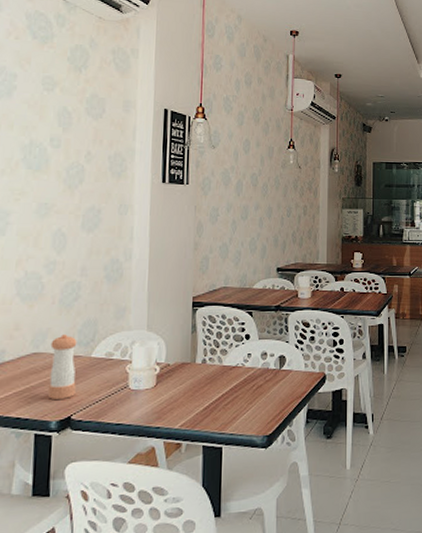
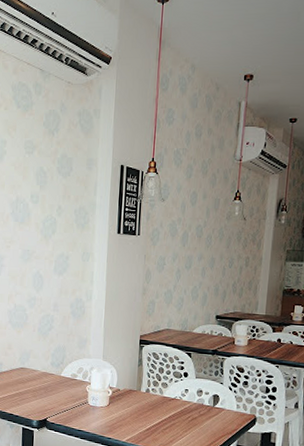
pepper shaker: present [48,334,77,399] -> none [31,356,51,405]

